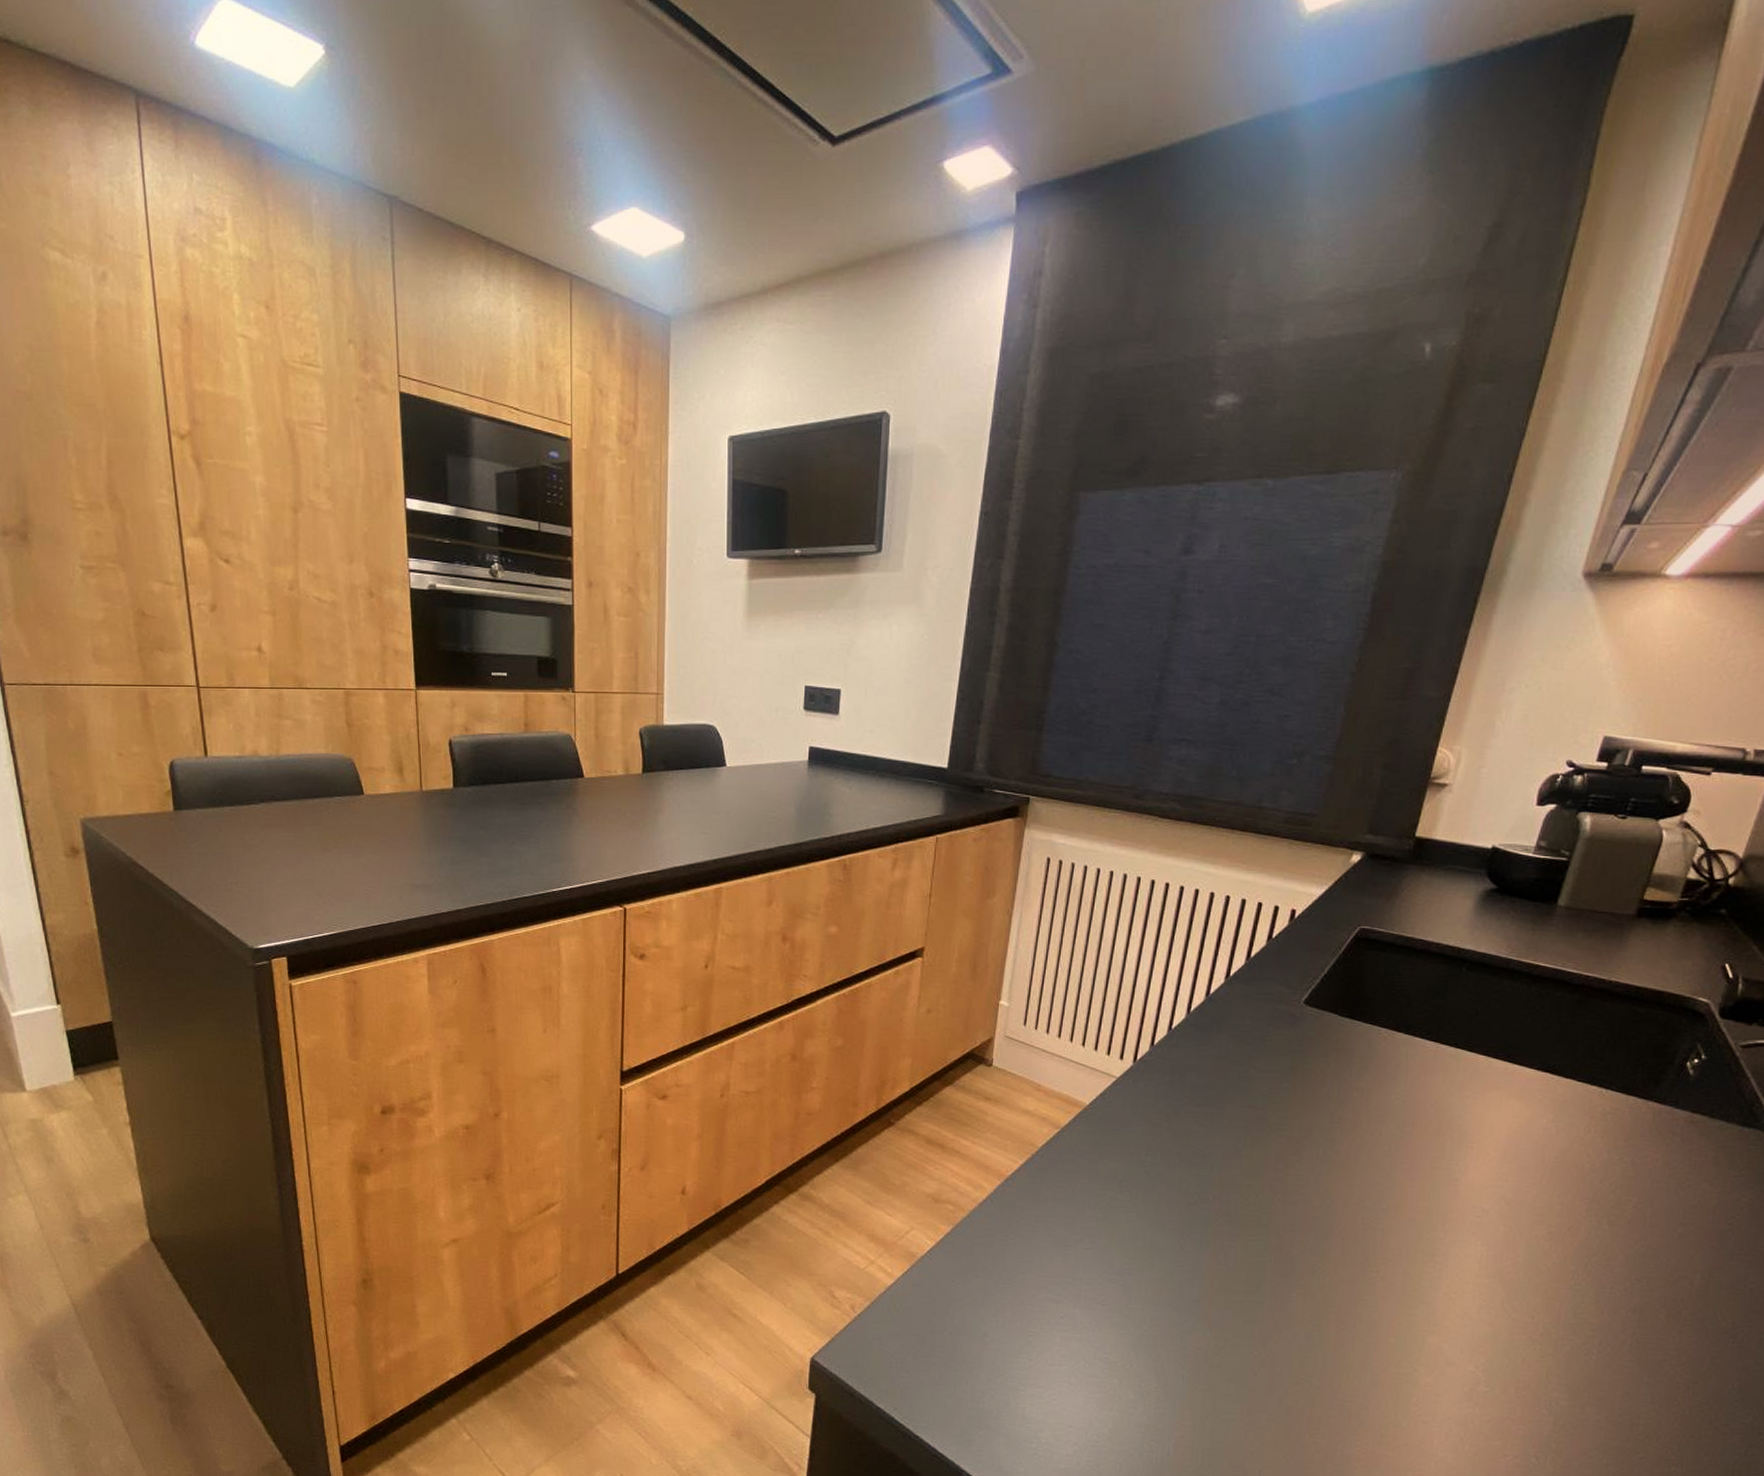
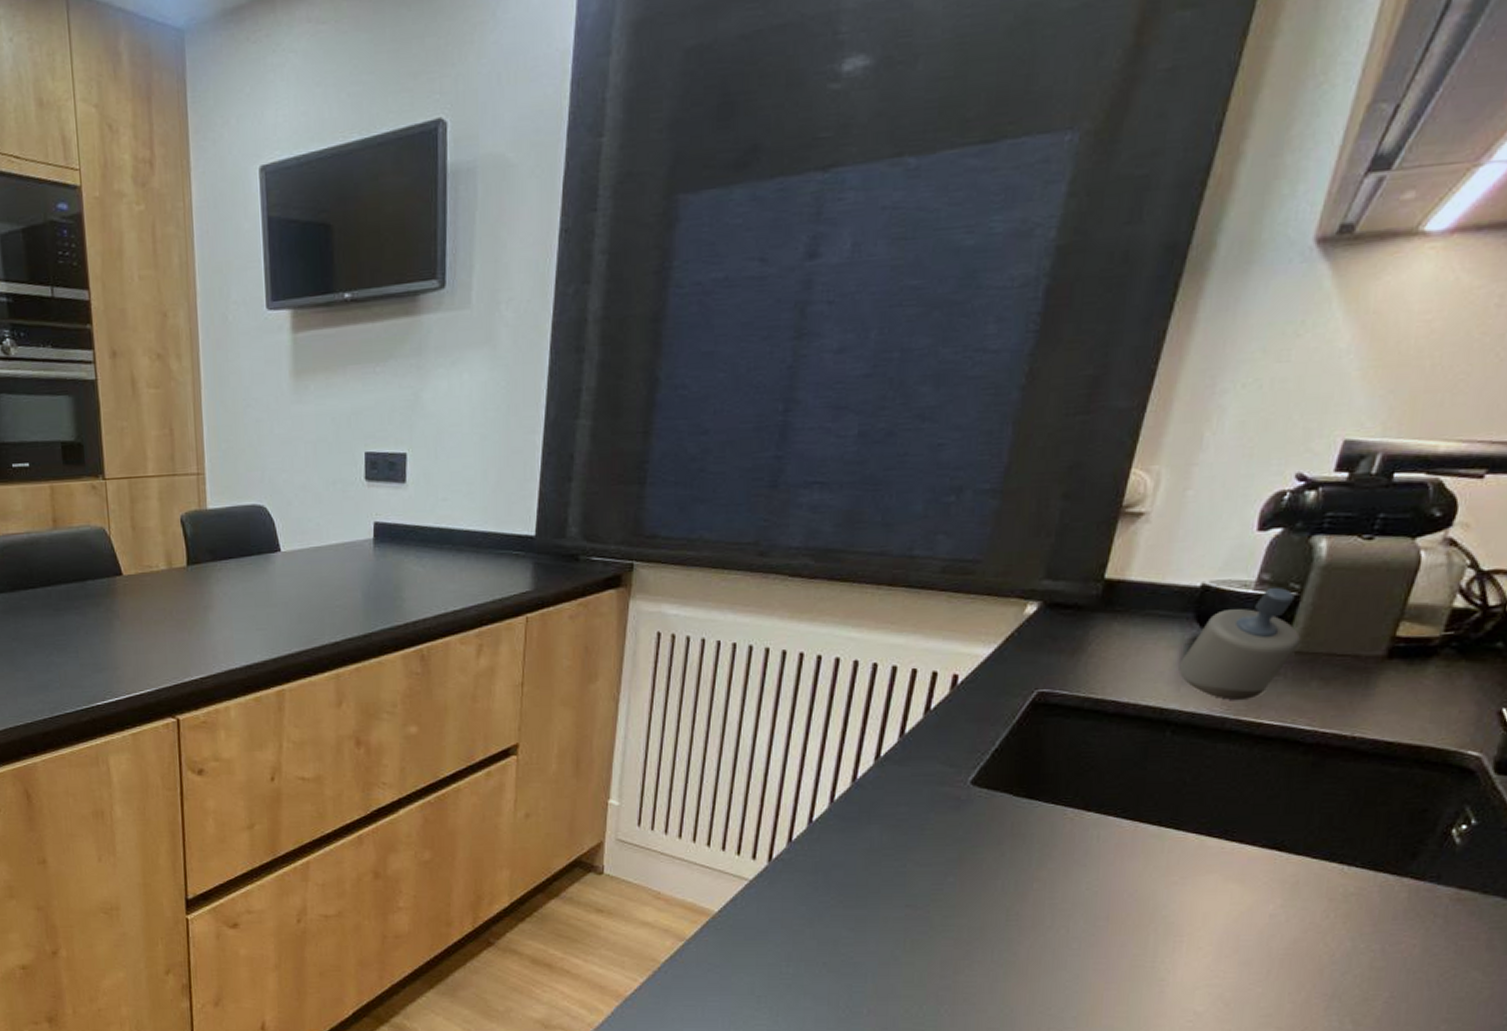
soap dispenser: none [1473,852,1570,944] -> present [1178,587,1301,700]

